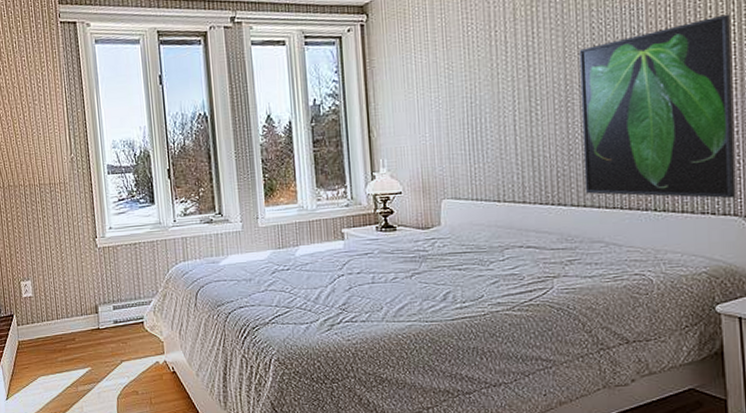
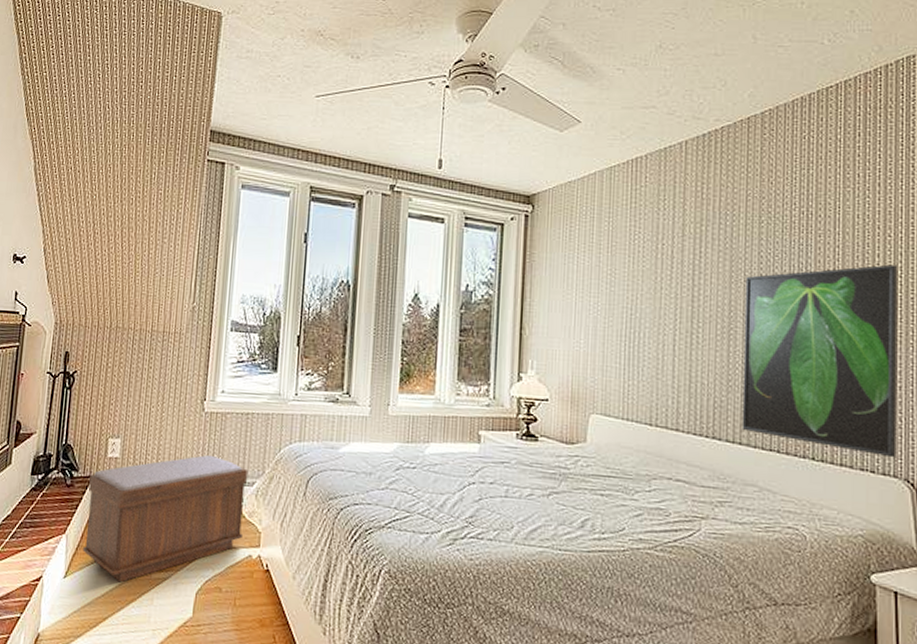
bench: none [11,283,148,398] -> present [83,455,247,583]

